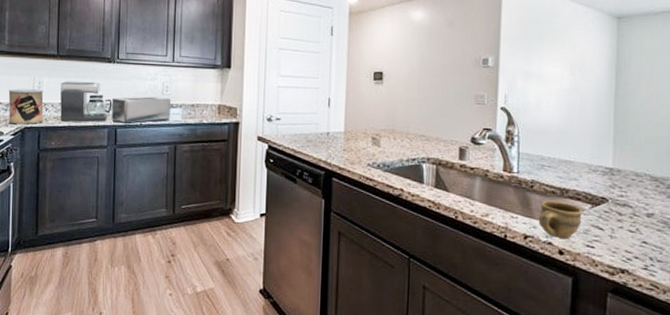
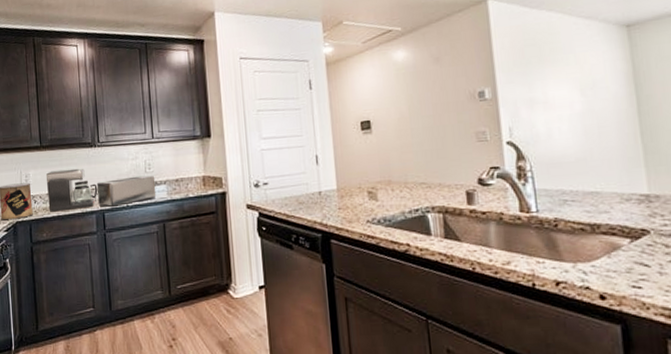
cup: present [538,200,582,238] -> none [569,238,622,281]

